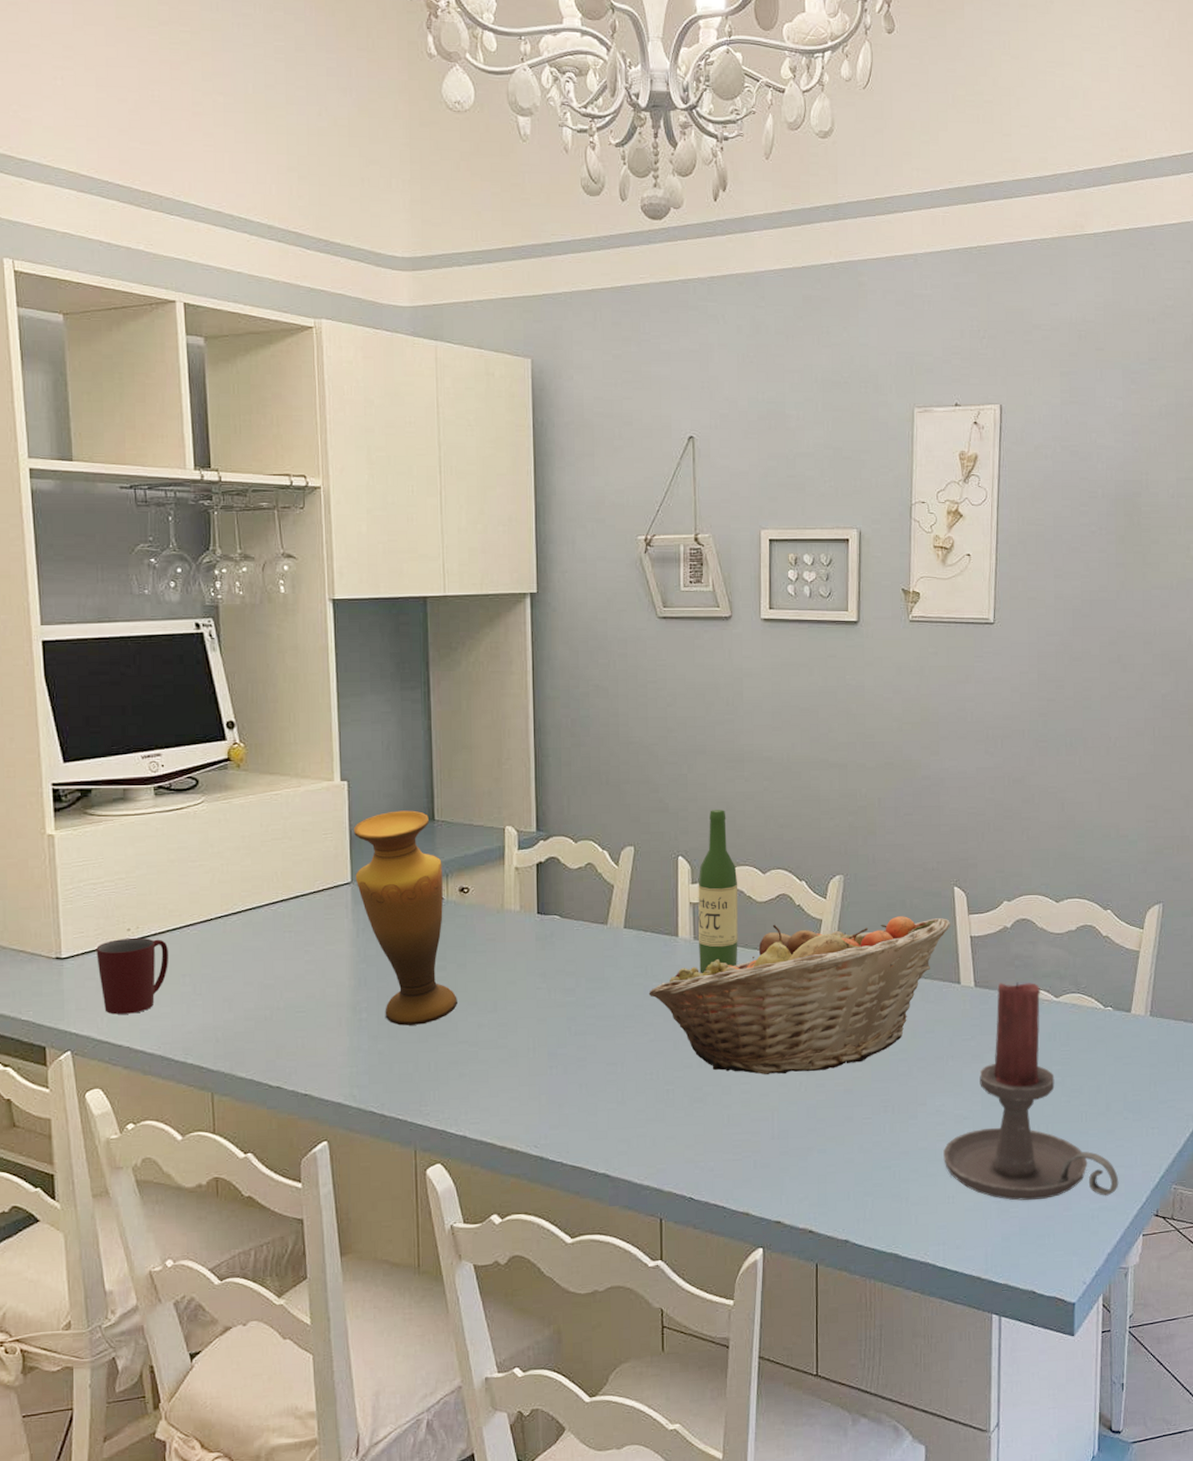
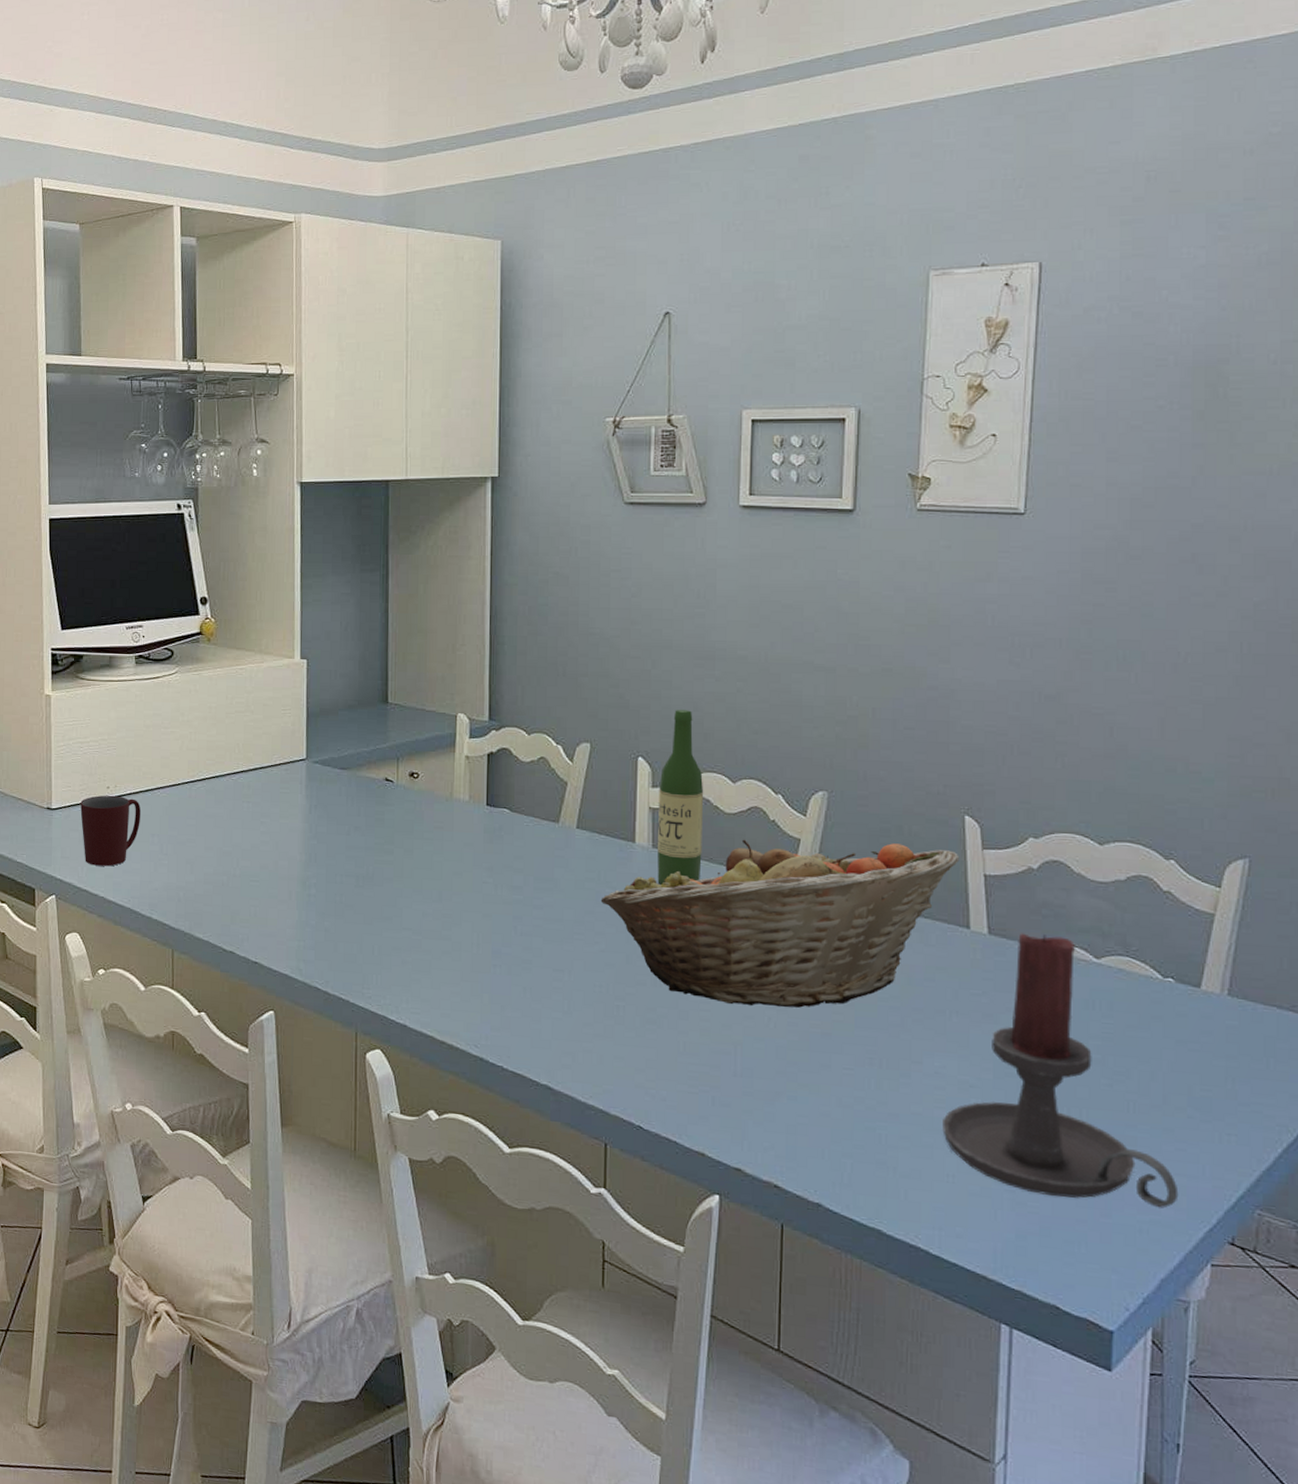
vase: present [354,810,457,1026] -> none [310,691,403,907]

